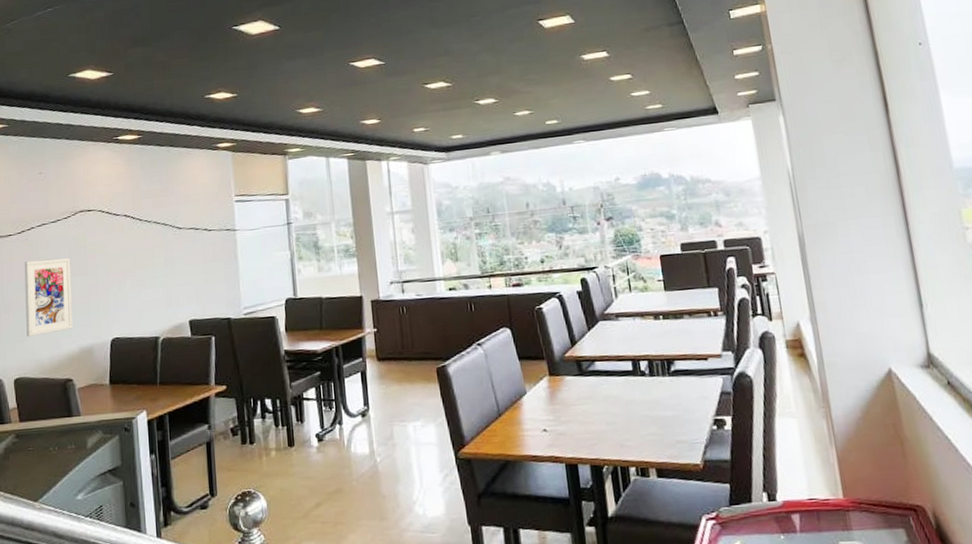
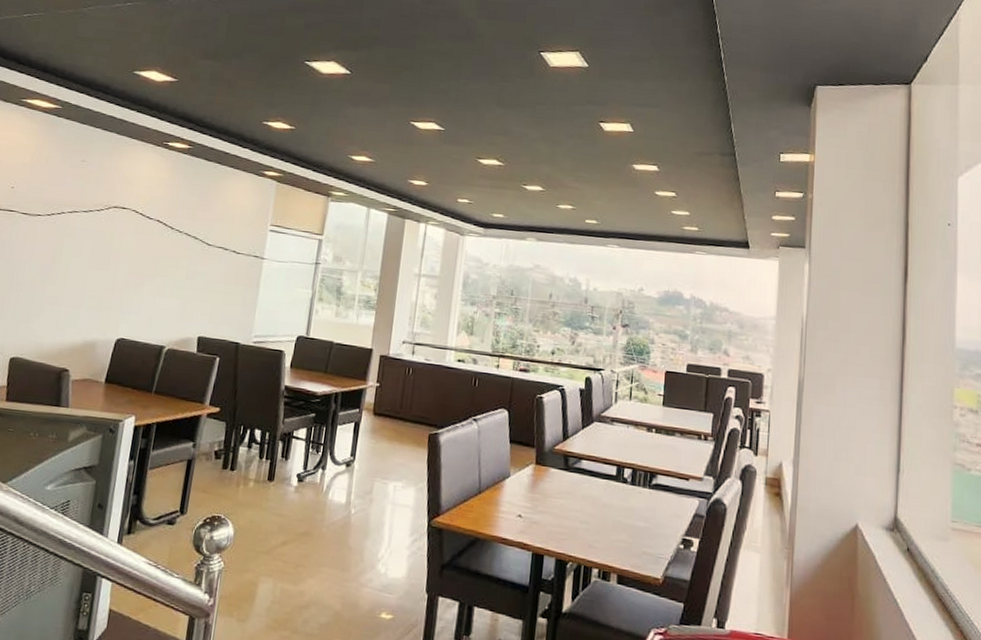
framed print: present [24,257,73,337] -> none [33,244,95,321]

